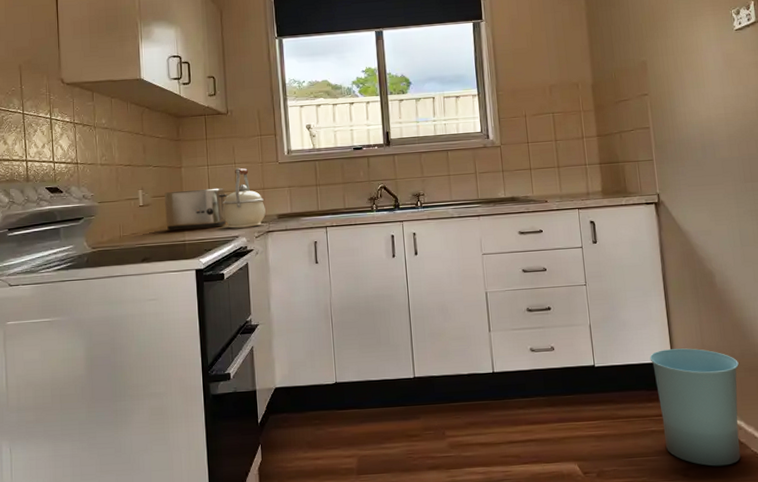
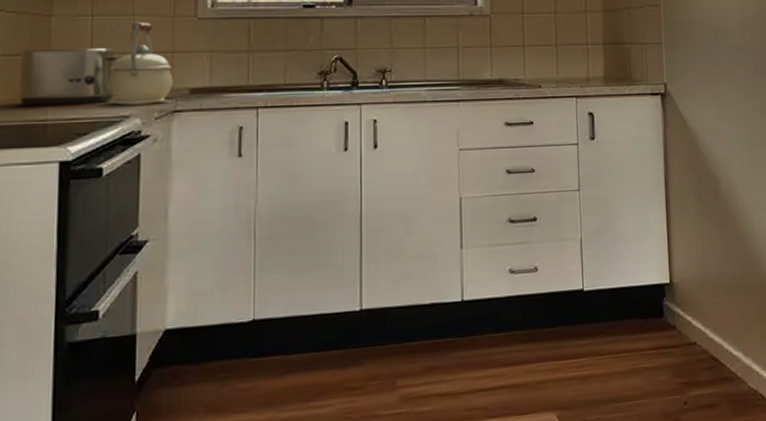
waste bin: present [649,348,741,467] -> none [645,266,740,408]

